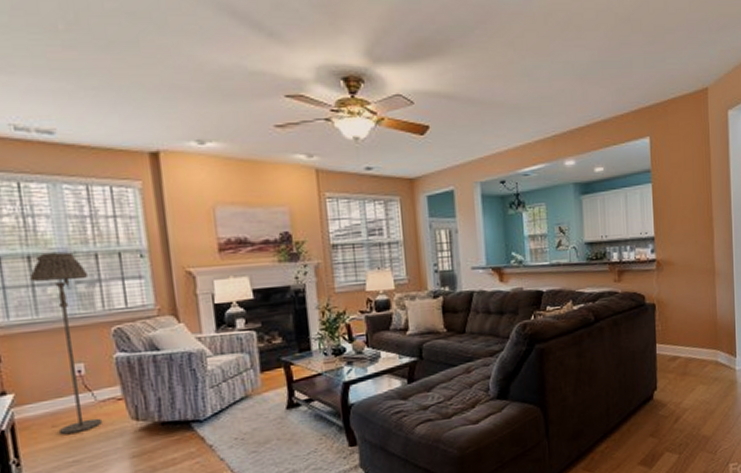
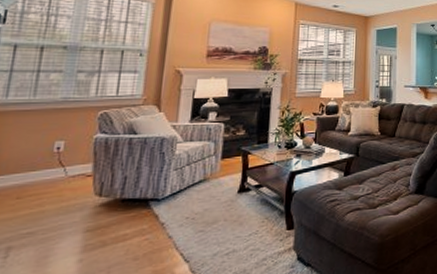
floor lamp: present [29,252,102,435] -> none [23,46,91,207]

